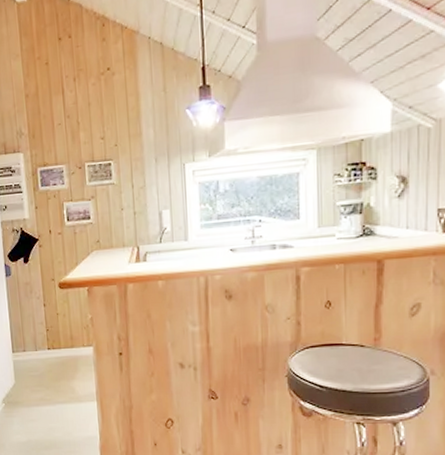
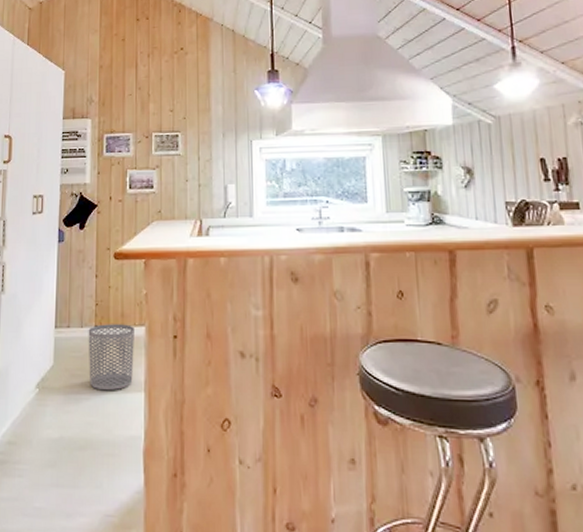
waste bin: none [42,346,86,402] -> present [88,324,134,391]

